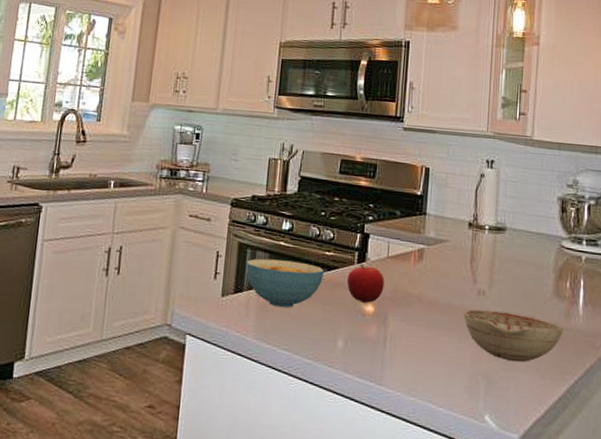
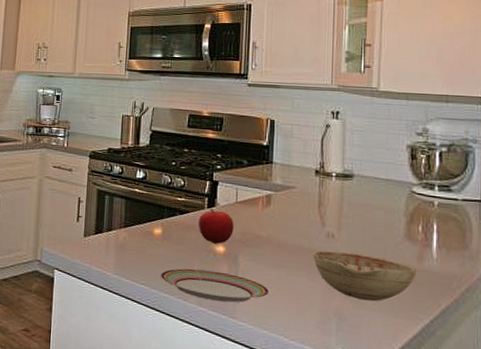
cereal bowl: present [245,258,325,308] -> none [104,204,177,248]
plate: none [304,331,419,368] -> present [160,268,270,303]

